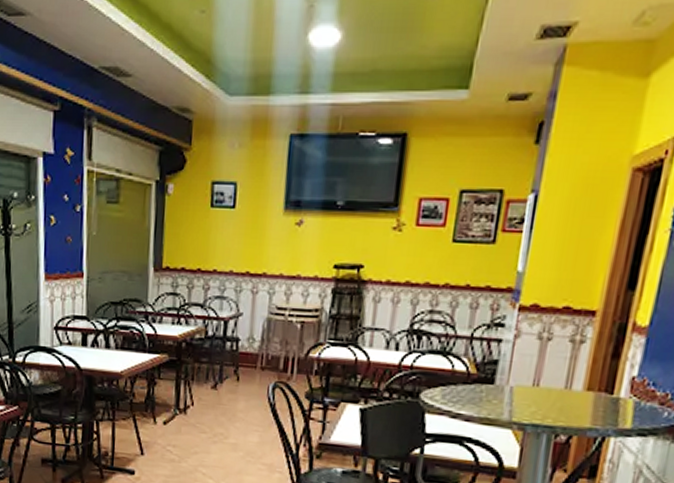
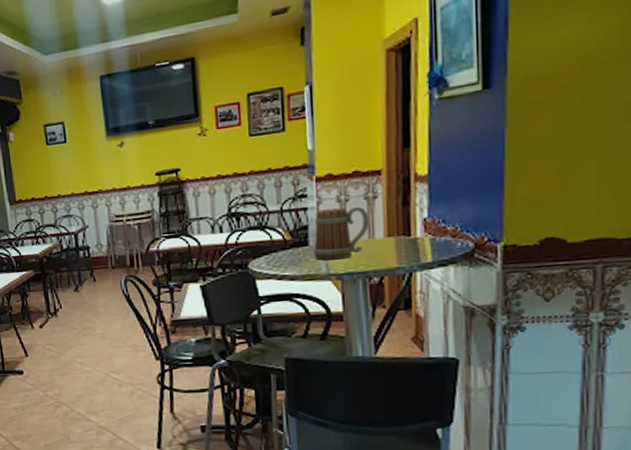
beer mug: none [498,345,571,407] -> present [314,207,369,261]

